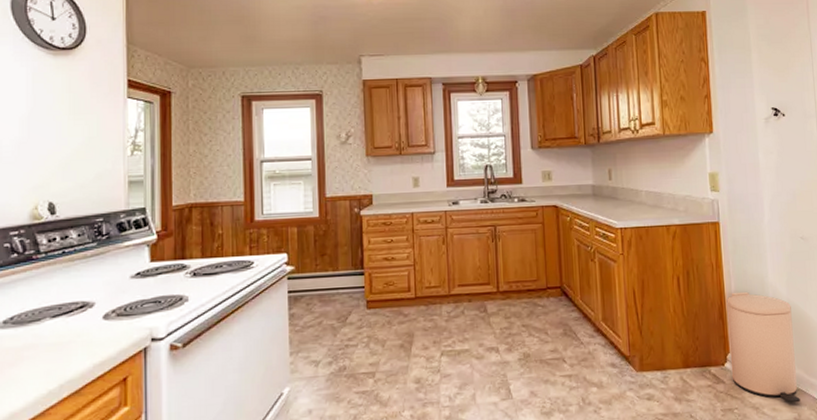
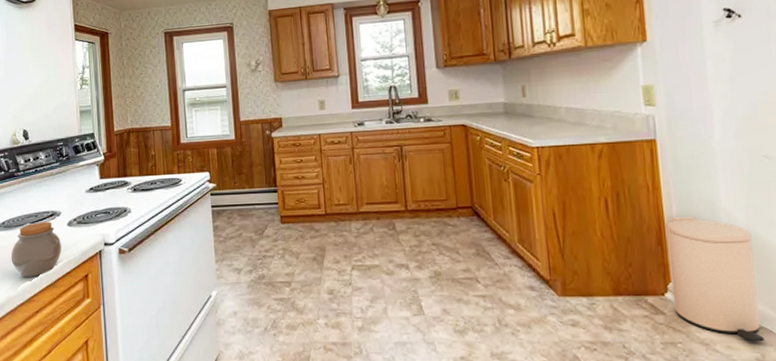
jar: none [19,315,94,385] -> present [10,222,62,277]

